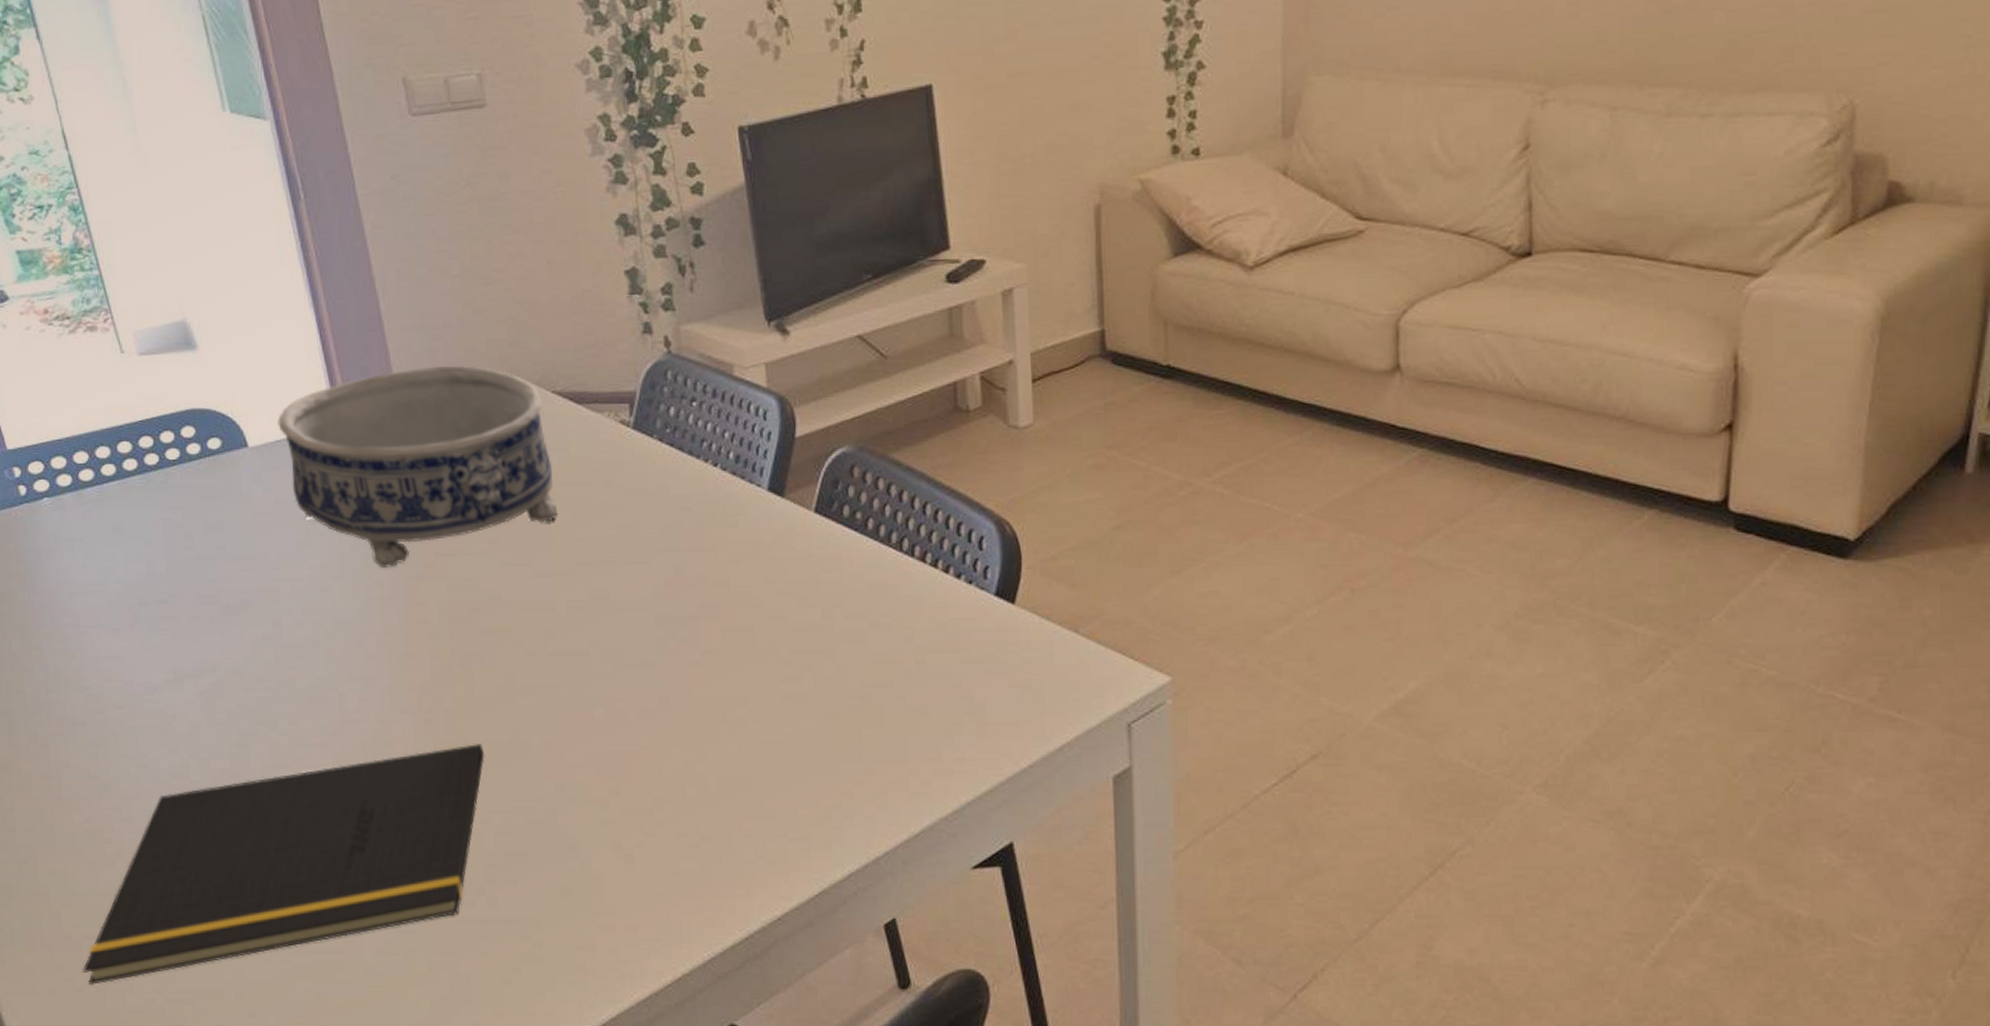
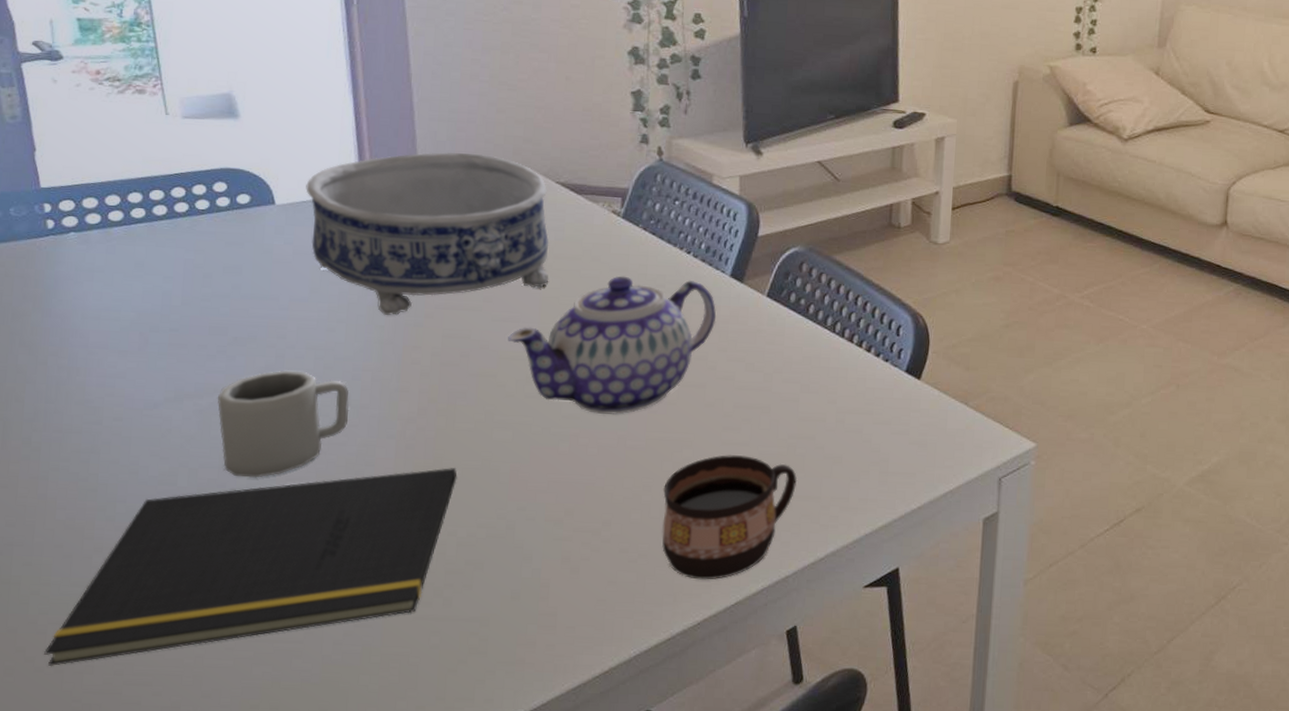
cup: none [217,640,358,766] -> present [217,370,349,478]
teapot: none [520,498,758,670] -> present [508,276,717,415]
cup: none [718,712,877,866] -> present [662,455,798,580]

